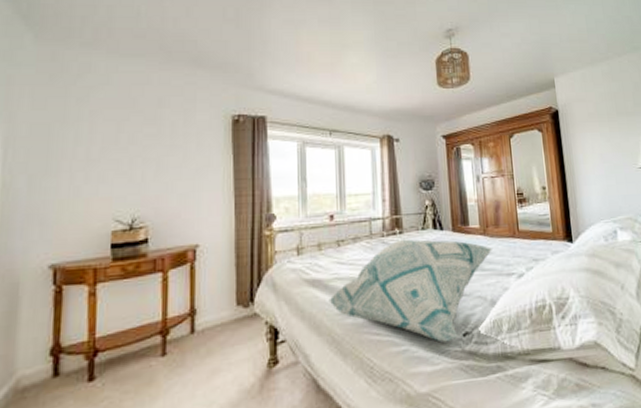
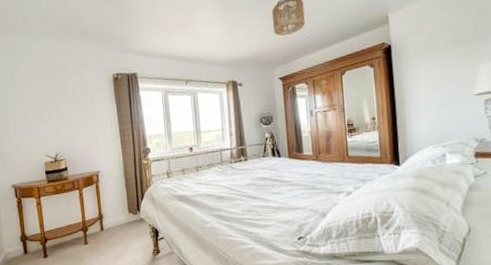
decorative pillow: present [329,239,494,343] -> none [192,164,325,244]

